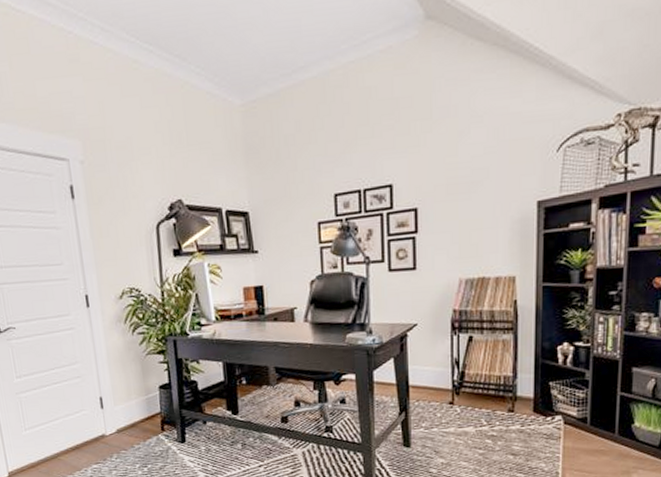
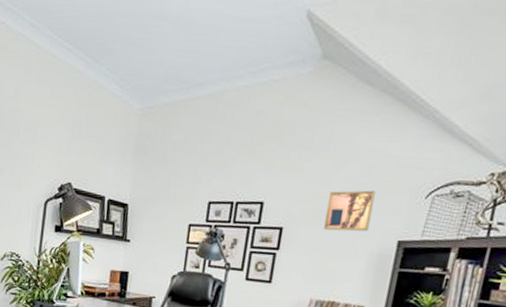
wall art: none [458,152,506,203] -> present [324,190,376,232]

